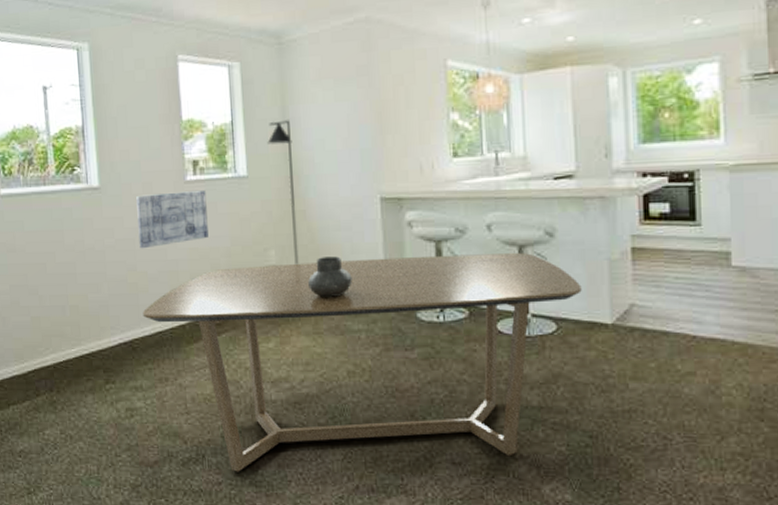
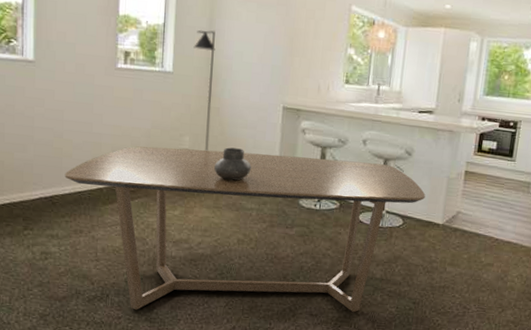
wall art: present [136,191,208,249] -> none [67,73,134,121]

